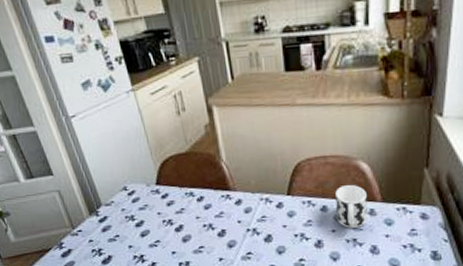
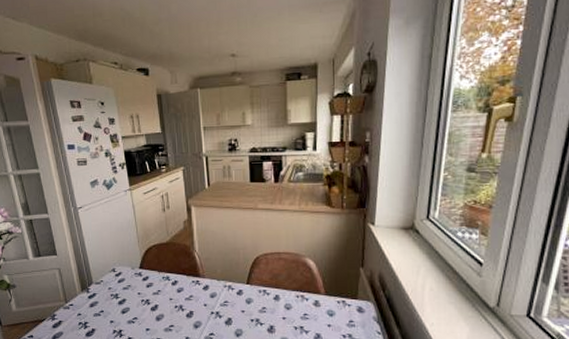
cup: present [335,185,368,228] -> none [287,279,313,316]

